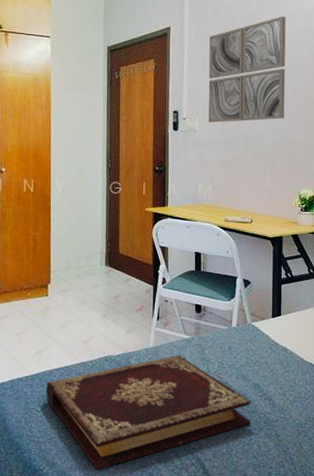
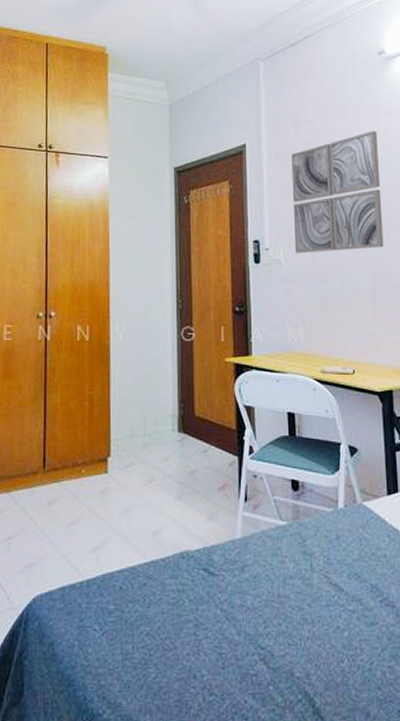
book: present [45,354,251,470] -> none [105,547,370,713]

